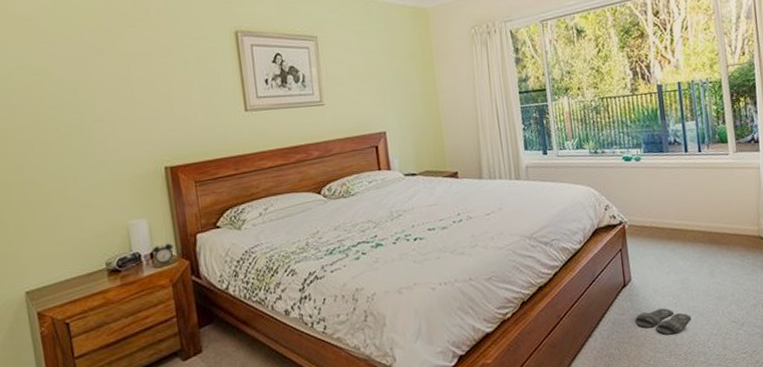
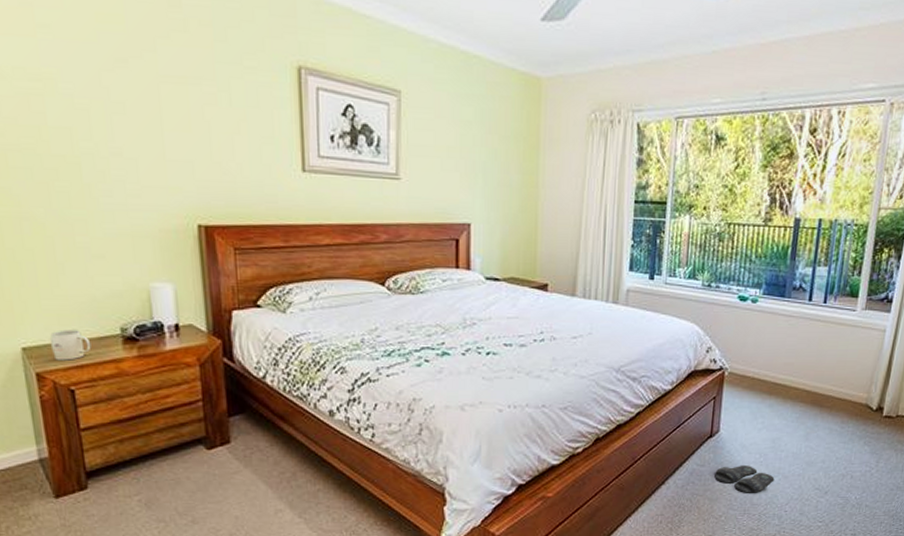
mug: none [48,269,82,299] -> present [49,329,92,361]
alarm clock: present [151,242,178,269] -> none [176,314,208,344]

